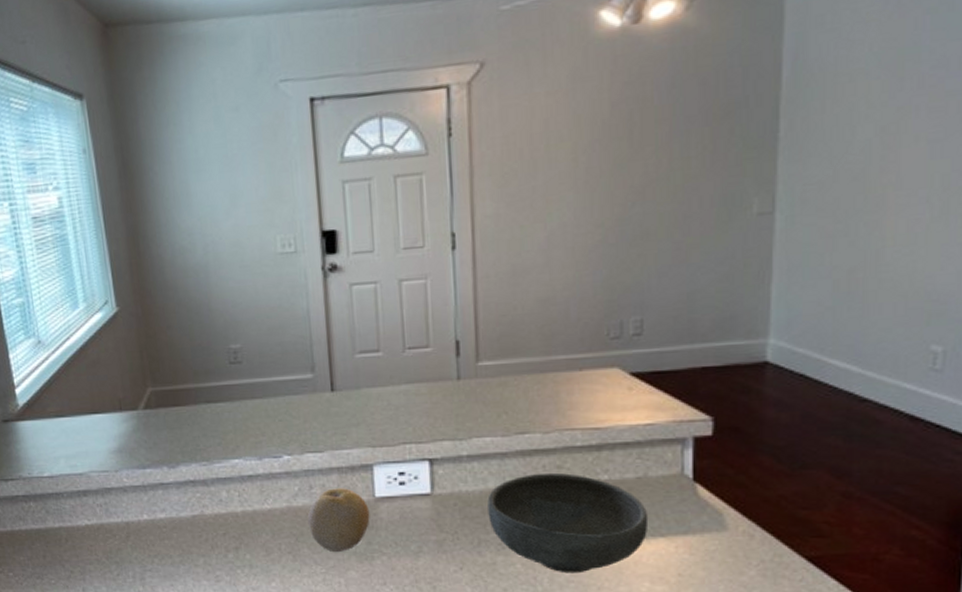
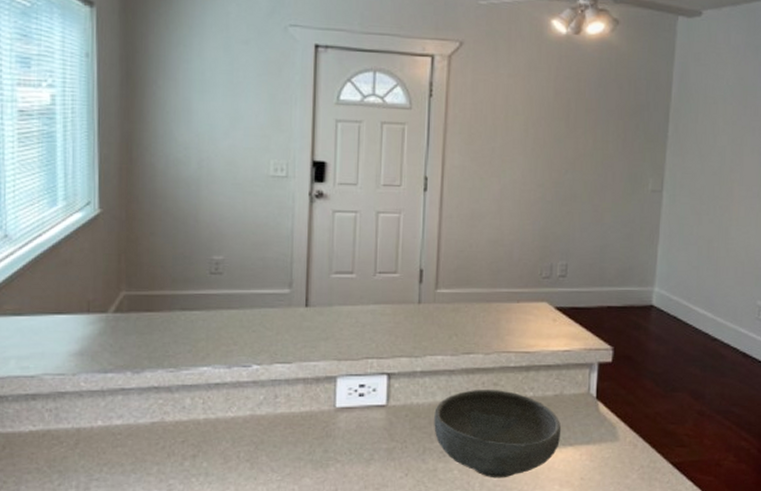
fruit: present [307,488,370,553] -> none [269,398,329,461]

